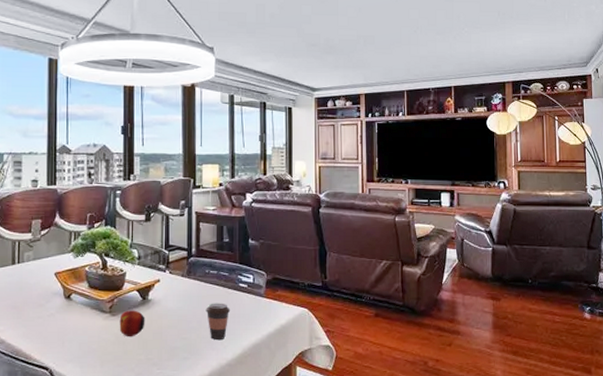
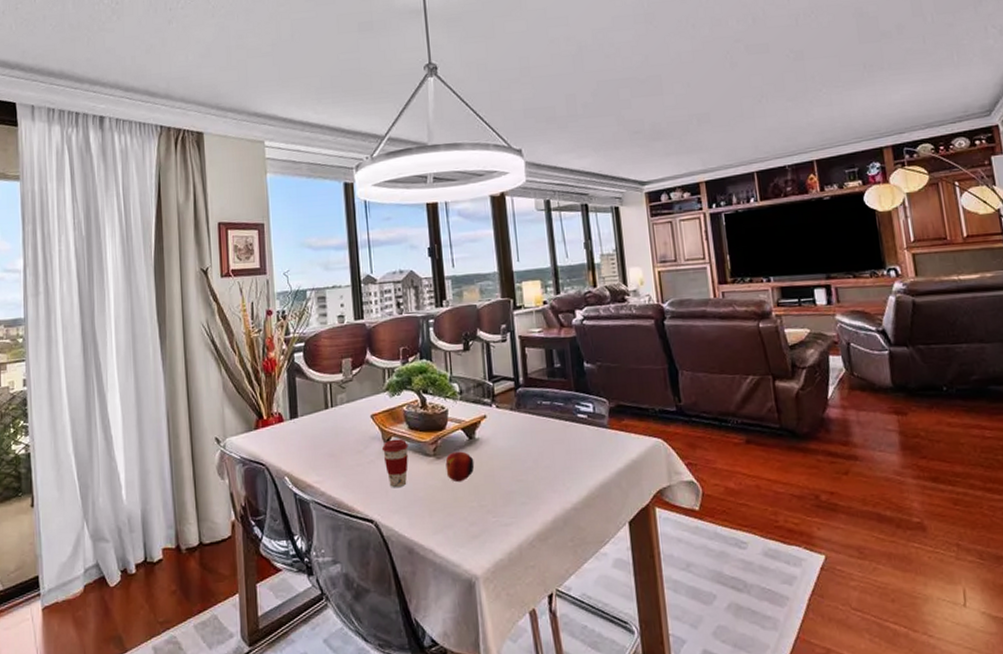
coffee cup: none [62,296,87,340] -> present [381,439,409,488]
coffee cup: present [205,303,231,340] -> none [541,437,571,480]

